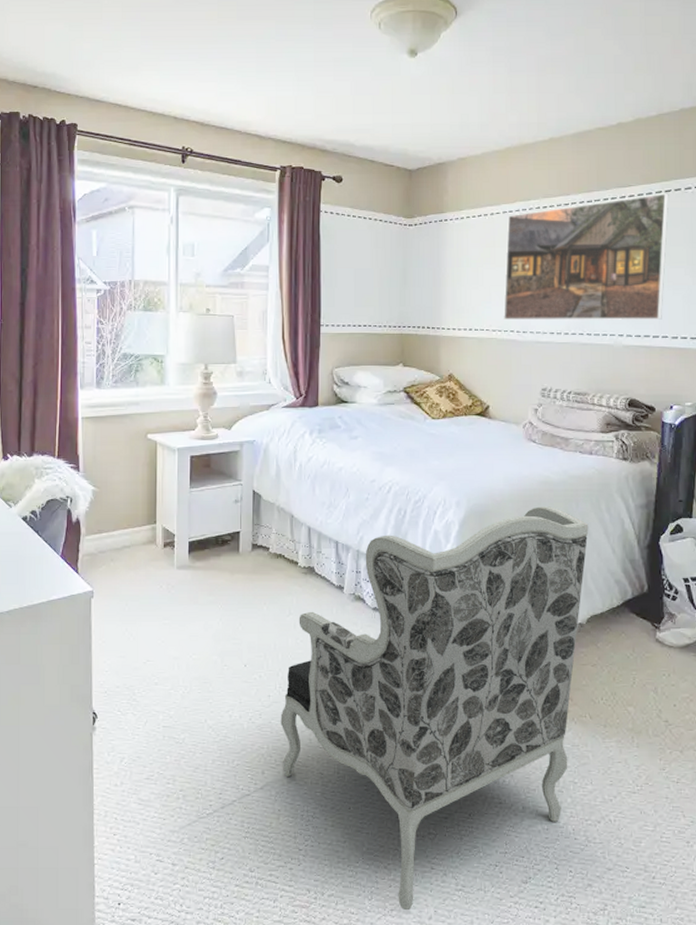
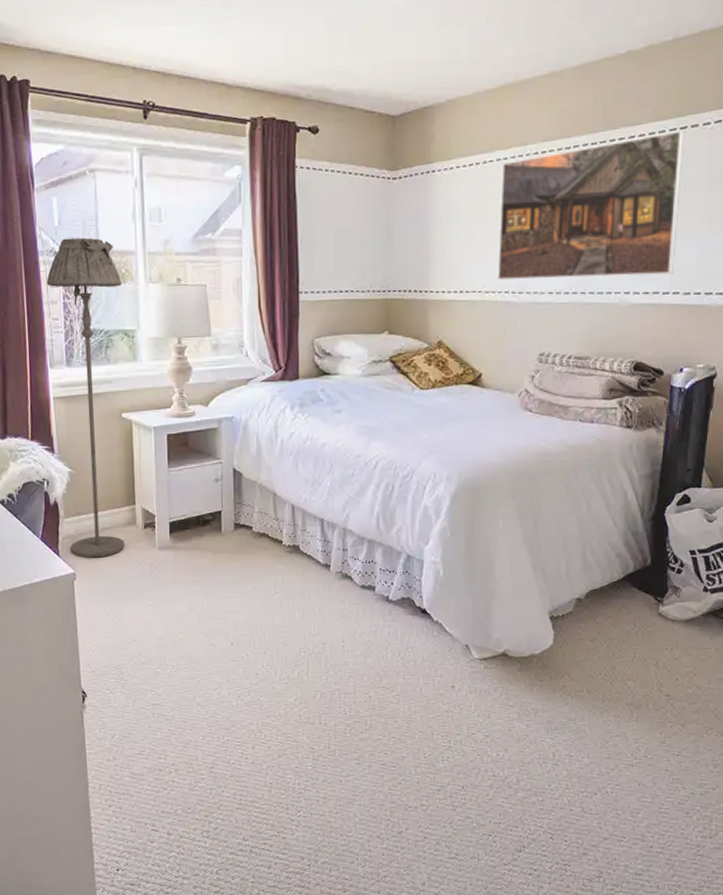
floor lamp: none [82,268,153,576] -> present [46,237,125,558]
armchair: present [280,506,589,911] -> none [269,479,589,877]

